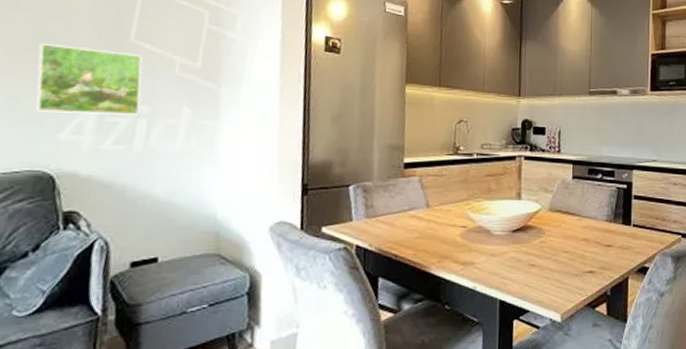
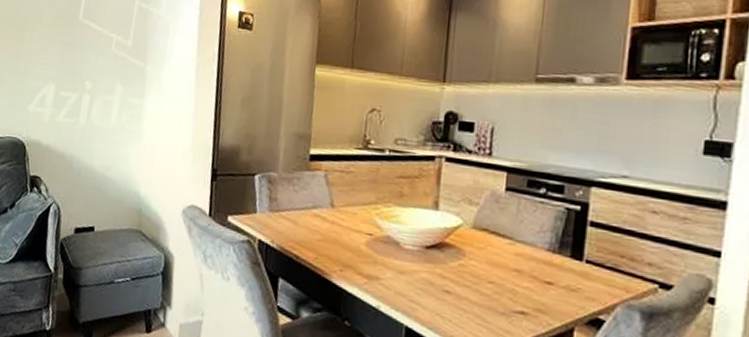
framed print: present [35,42,143,116] -> none [14,22,88,91]

